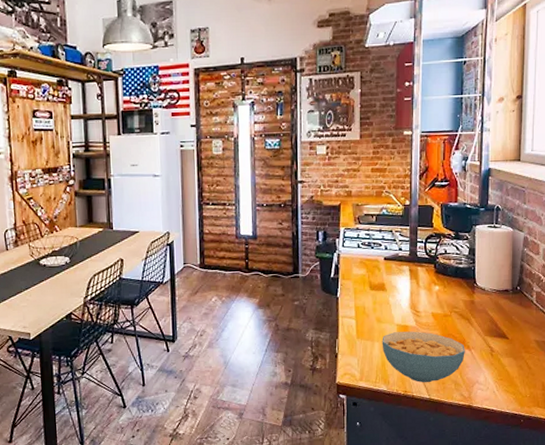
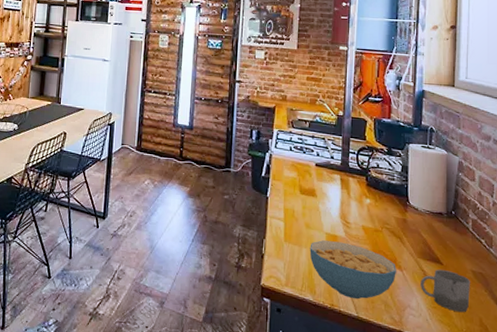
cup: none [488,344,534,381] -> present [421,270,470,313]

